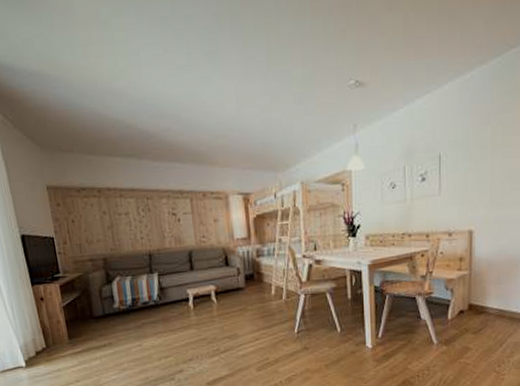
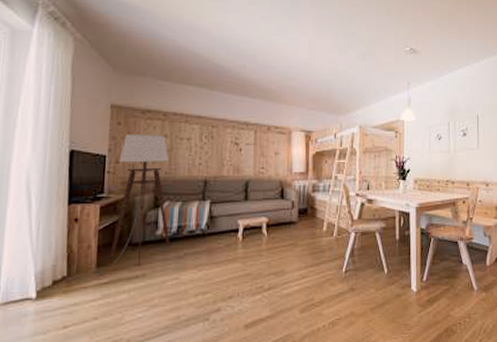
floor lamp: none [66,212,128,339] -> present [108,134,170,268]

